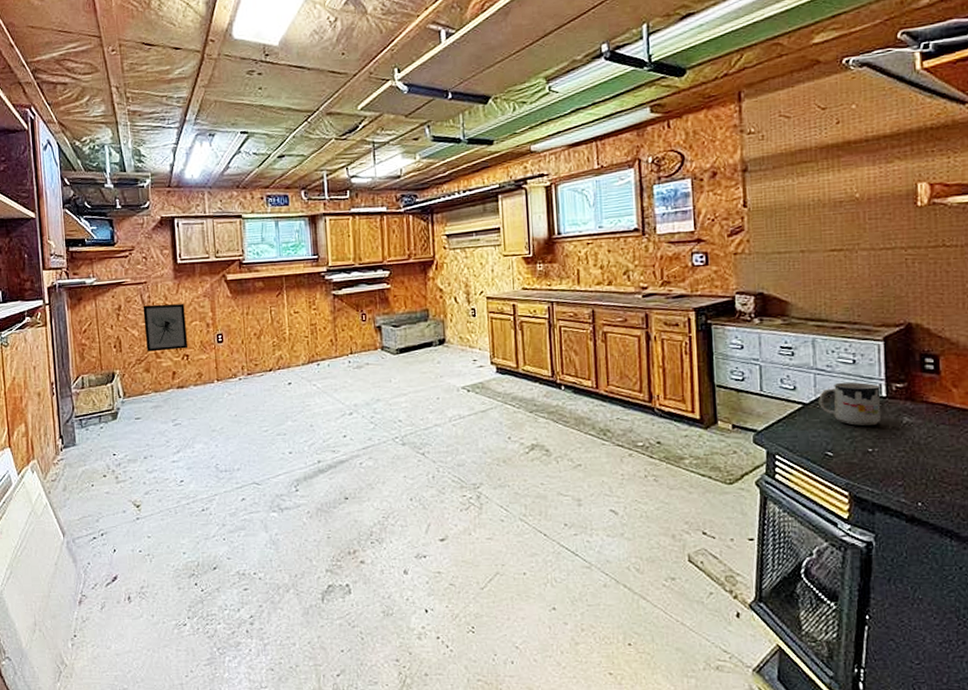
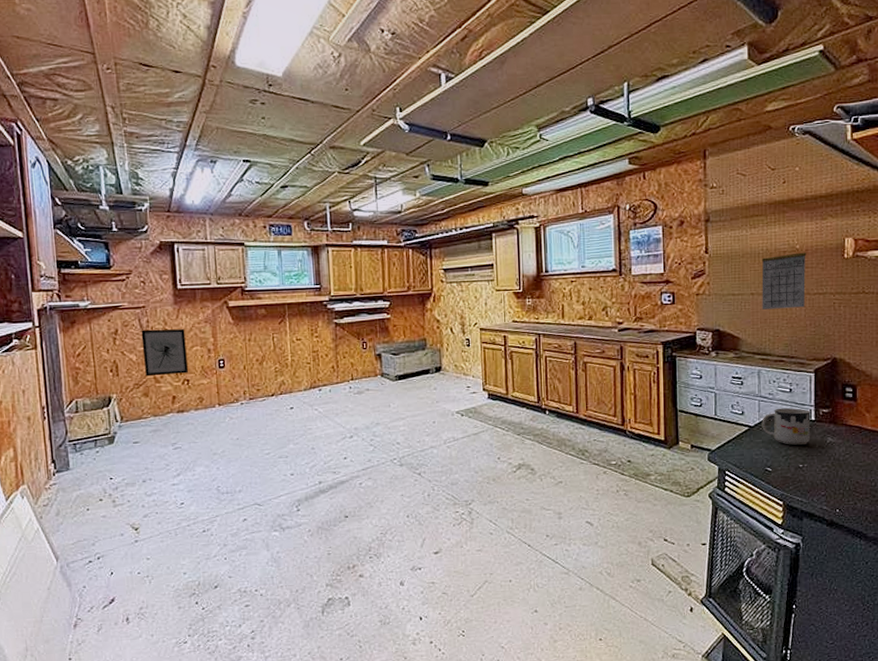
calendar: none [812,193,869,269] -> present [761,244,806,310]

